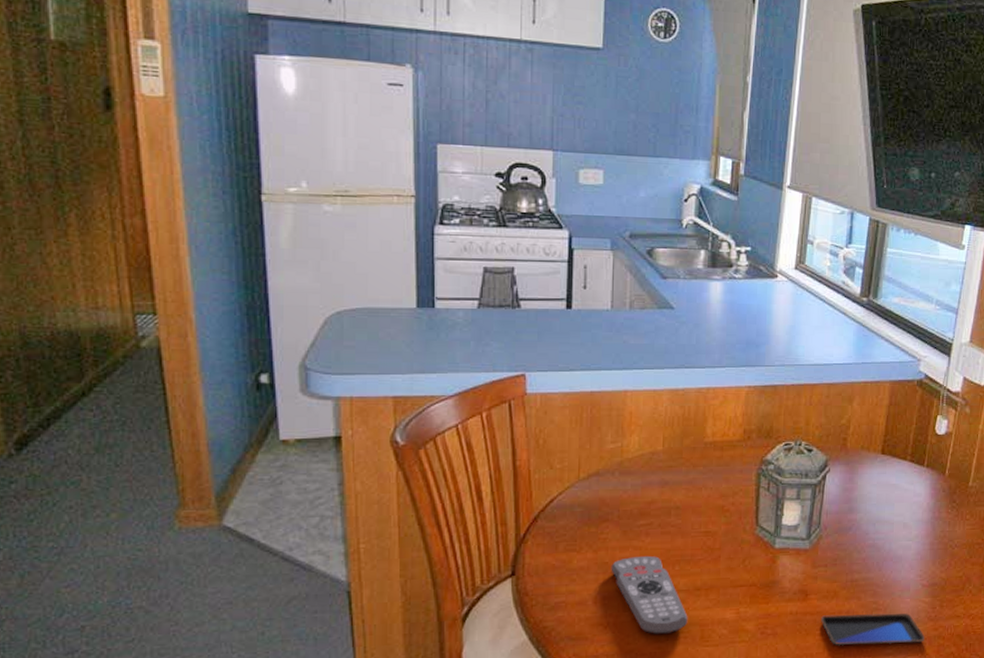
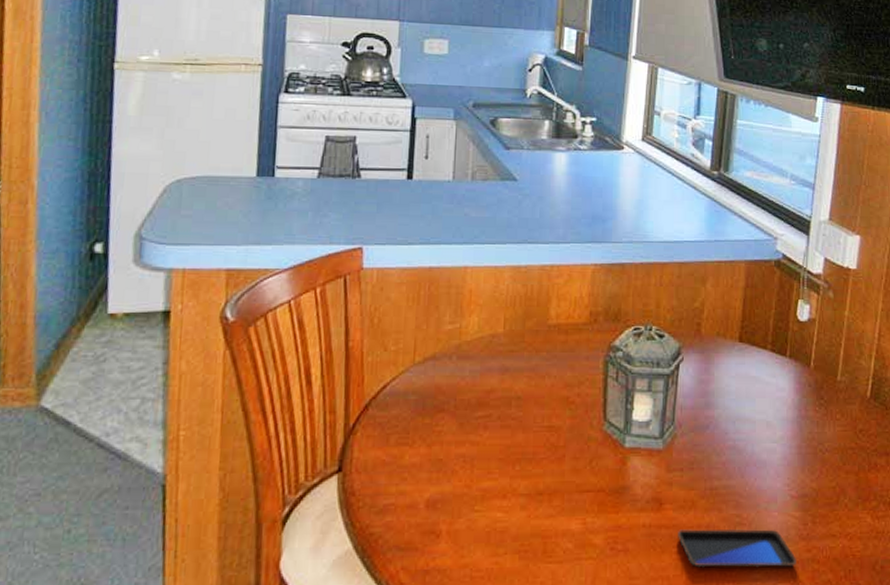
remote control: present [611,555,688,635] -> none [445,452,529,548]

